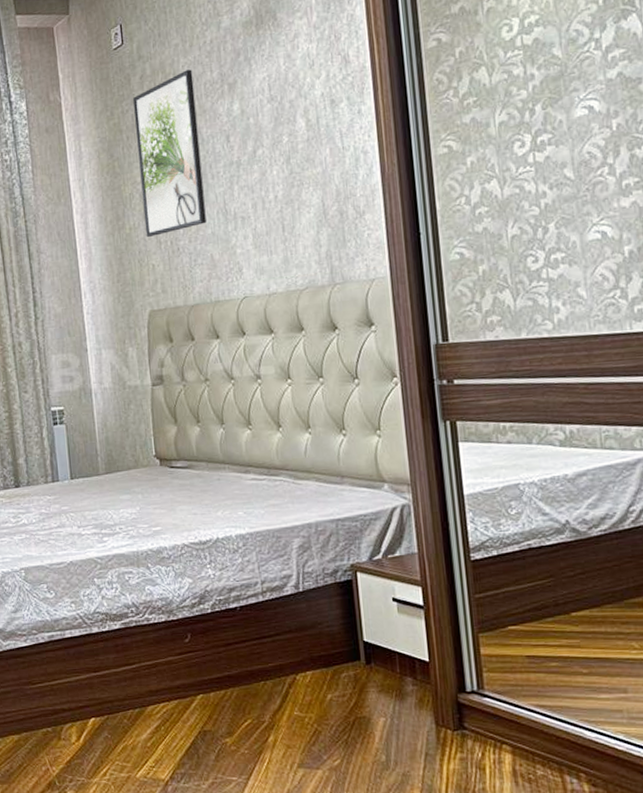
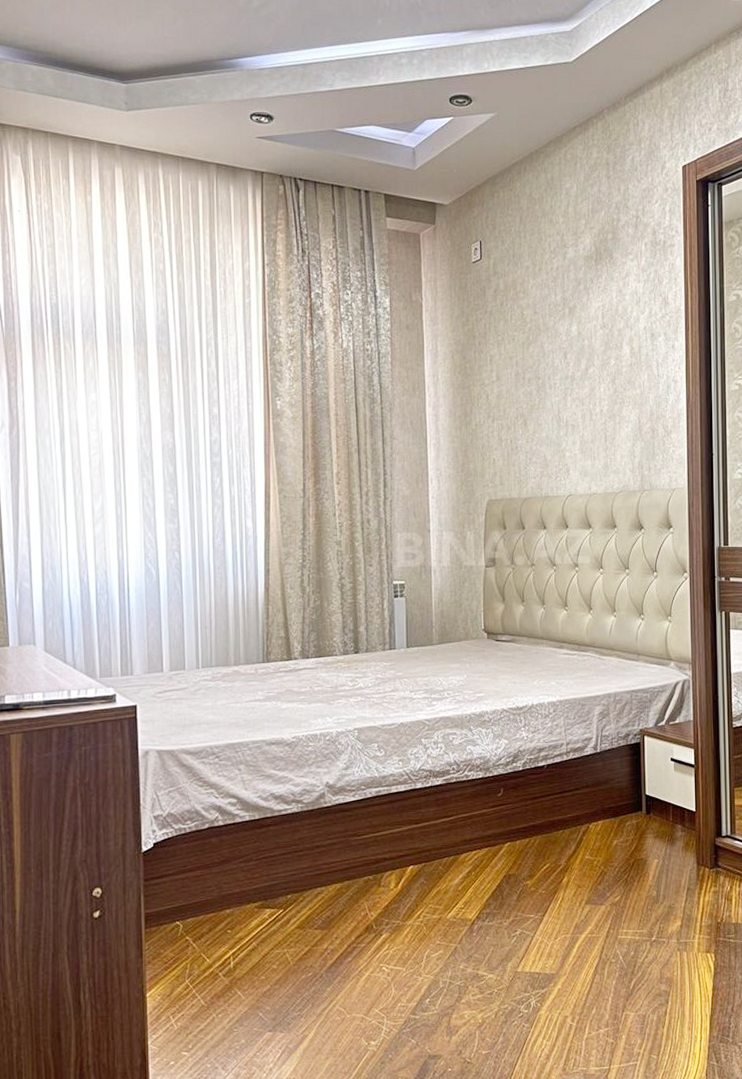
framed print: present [133,69,206,237] -> none [487,290,542,434]

